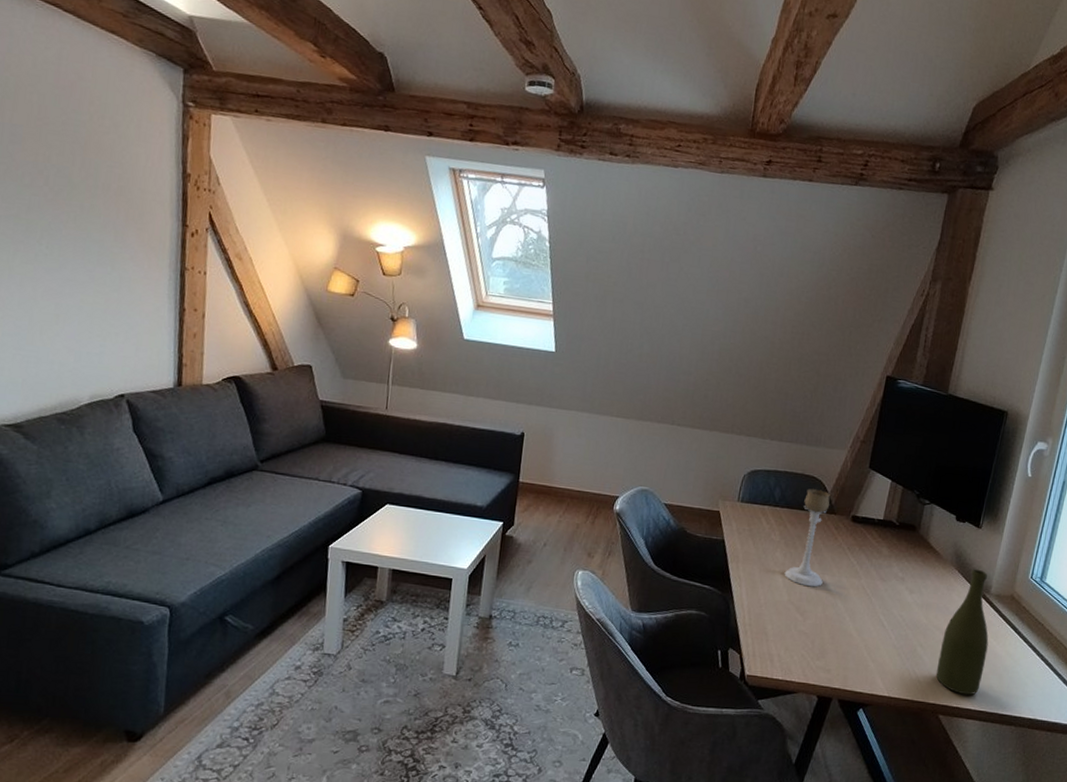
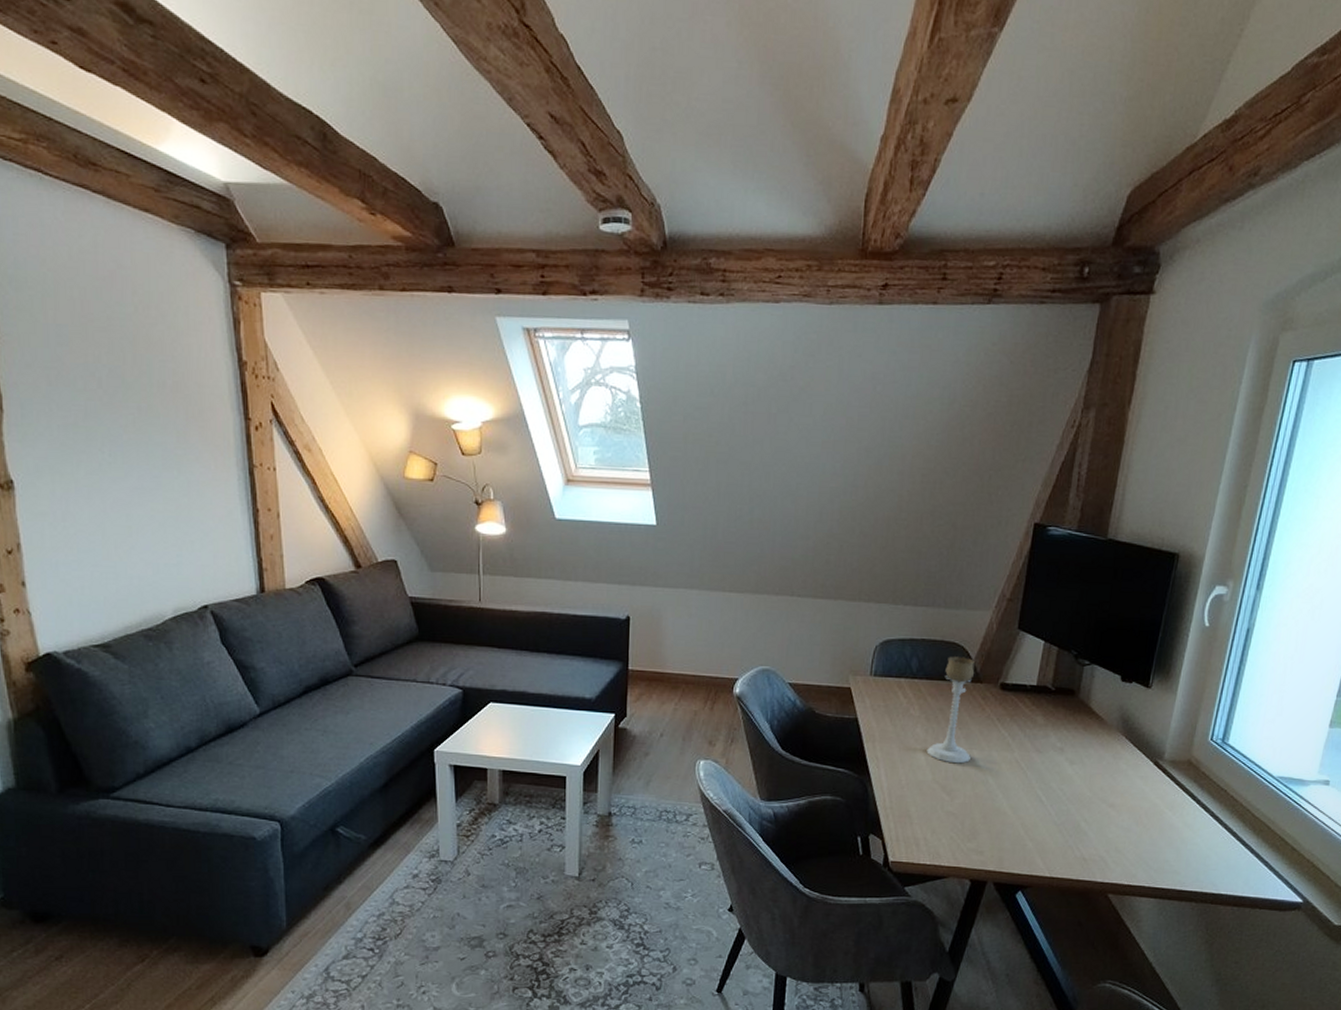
bottle: present [935,568,989,695] -> none [1103,733,1163,872]

